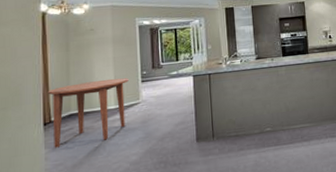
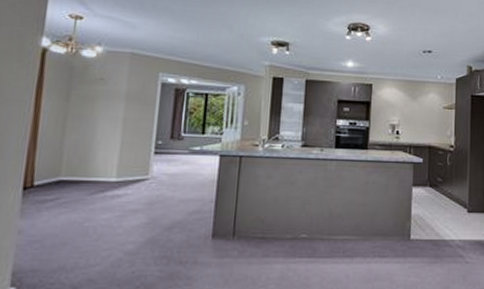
dining table: present [48,78,129,148] -> none [32,143,139,220]

